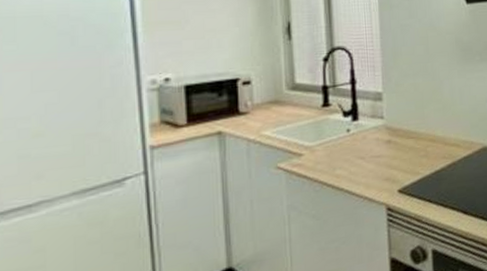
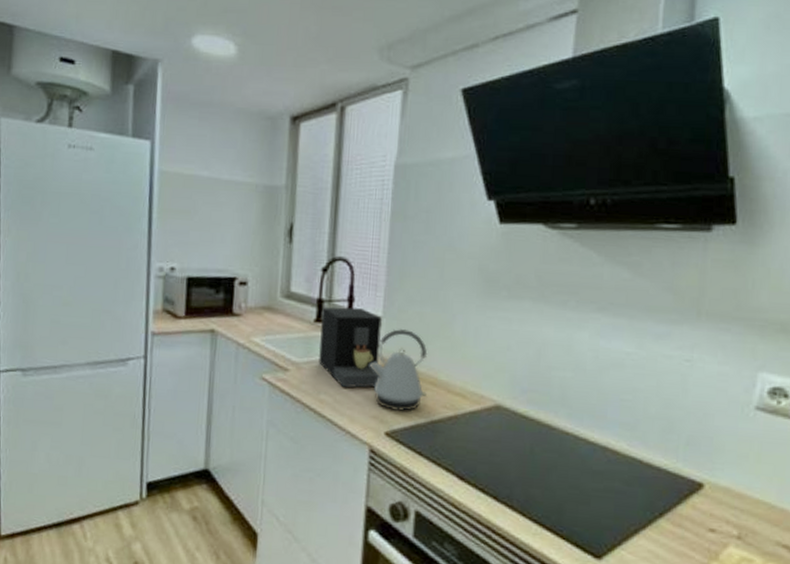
coffee maker: none [328,88,387,160] -> present [319,307,382,388]
kettle: none [376,99,428,171] -> present [369,329,428,412]

